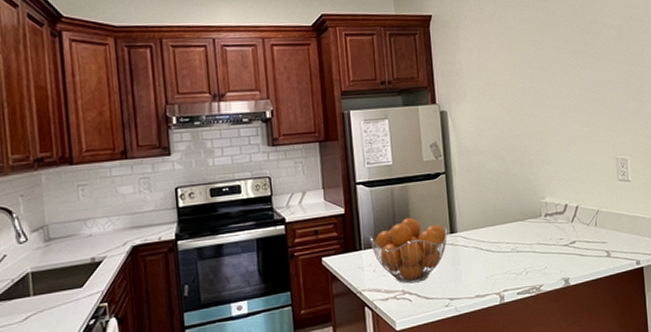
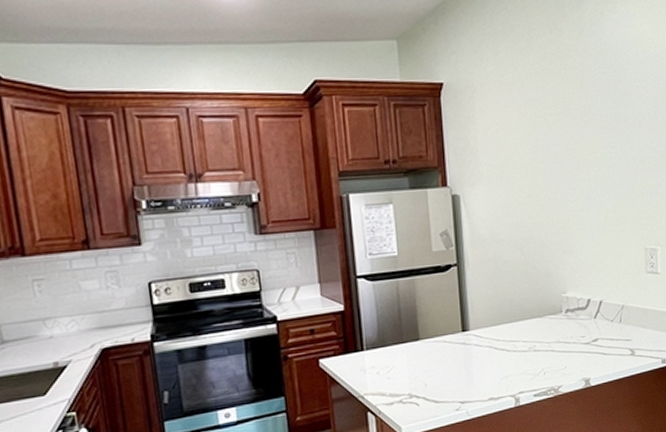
fruit basket: present [369,217,448,284] -> none [372,314,460,387]

